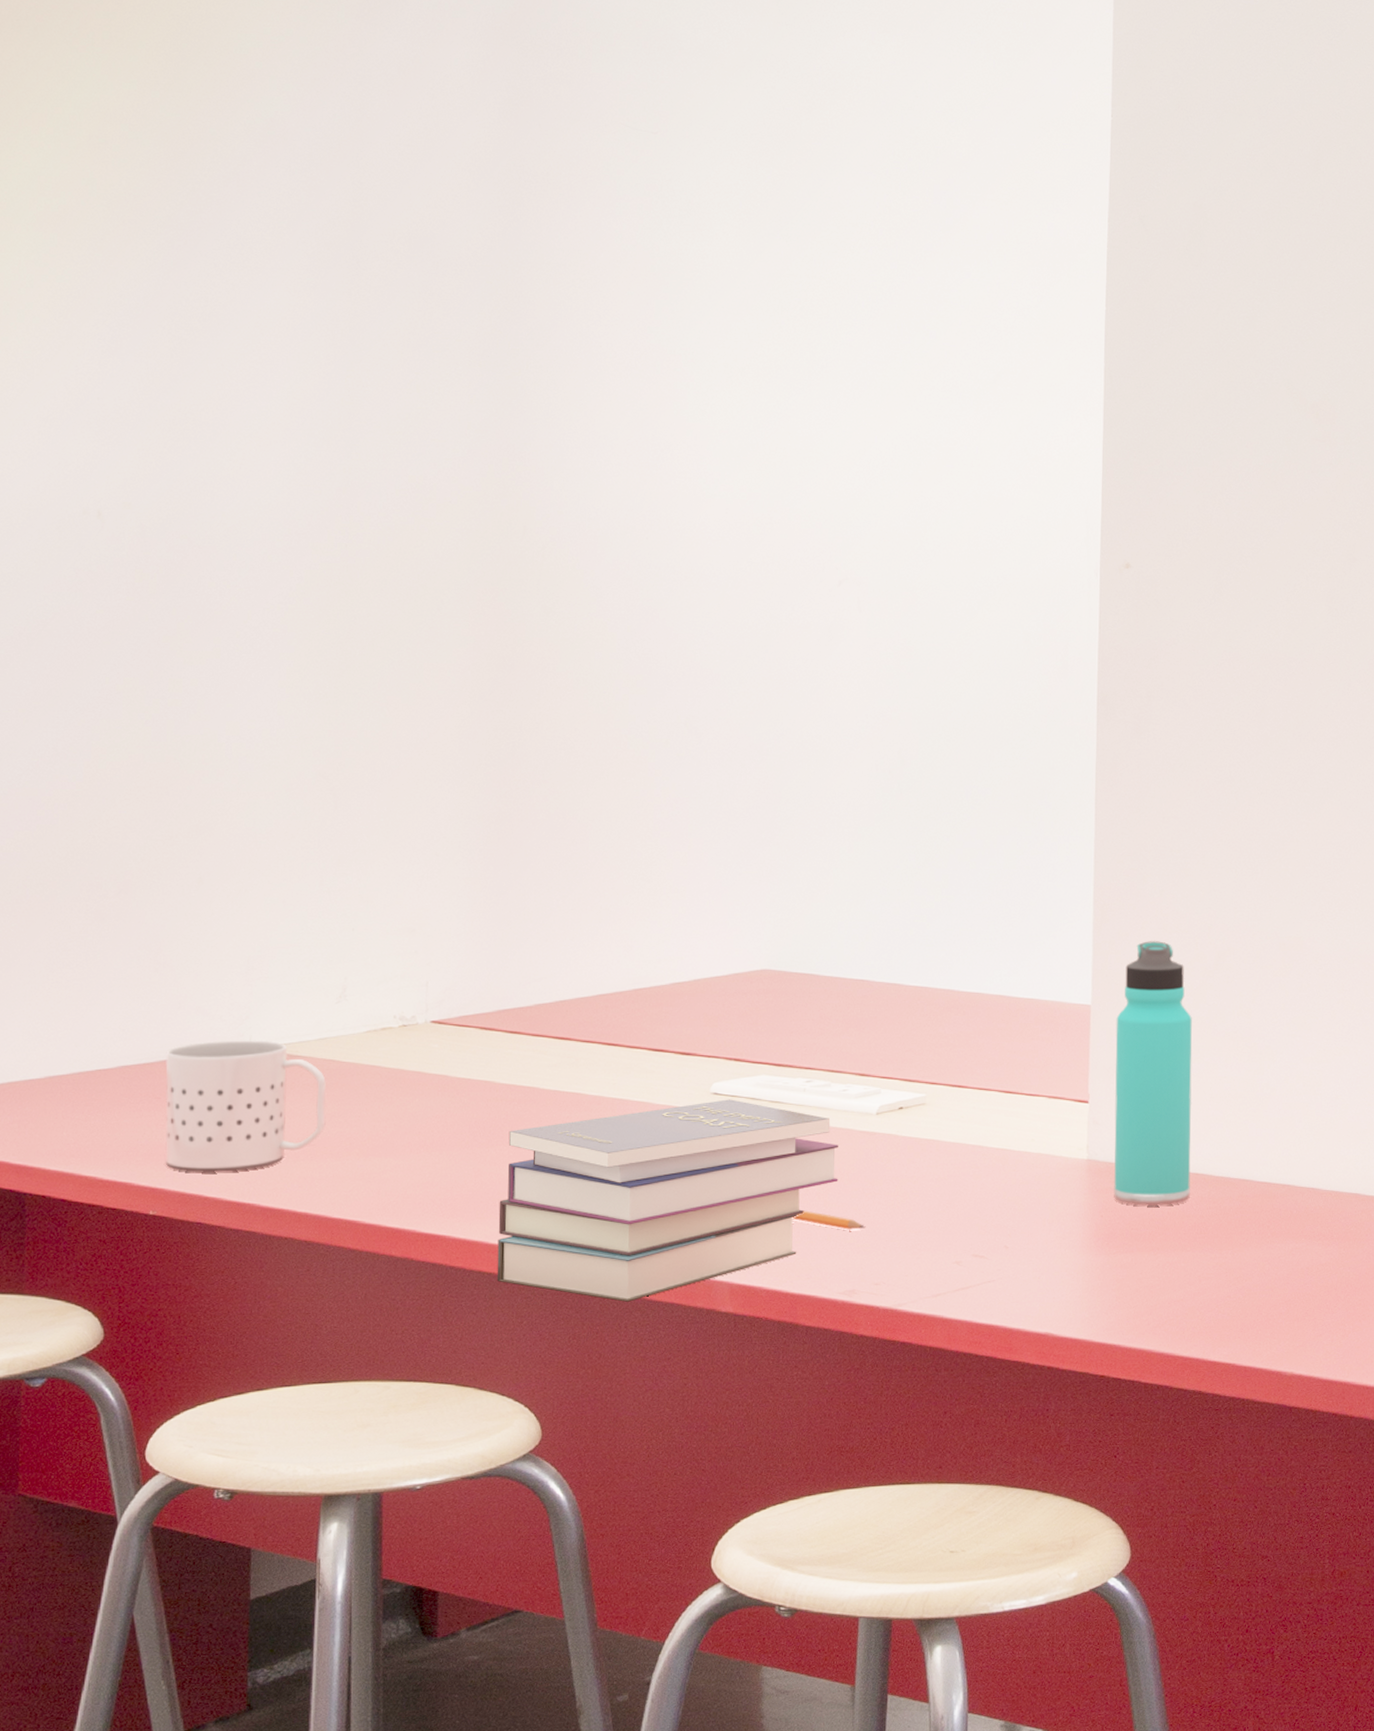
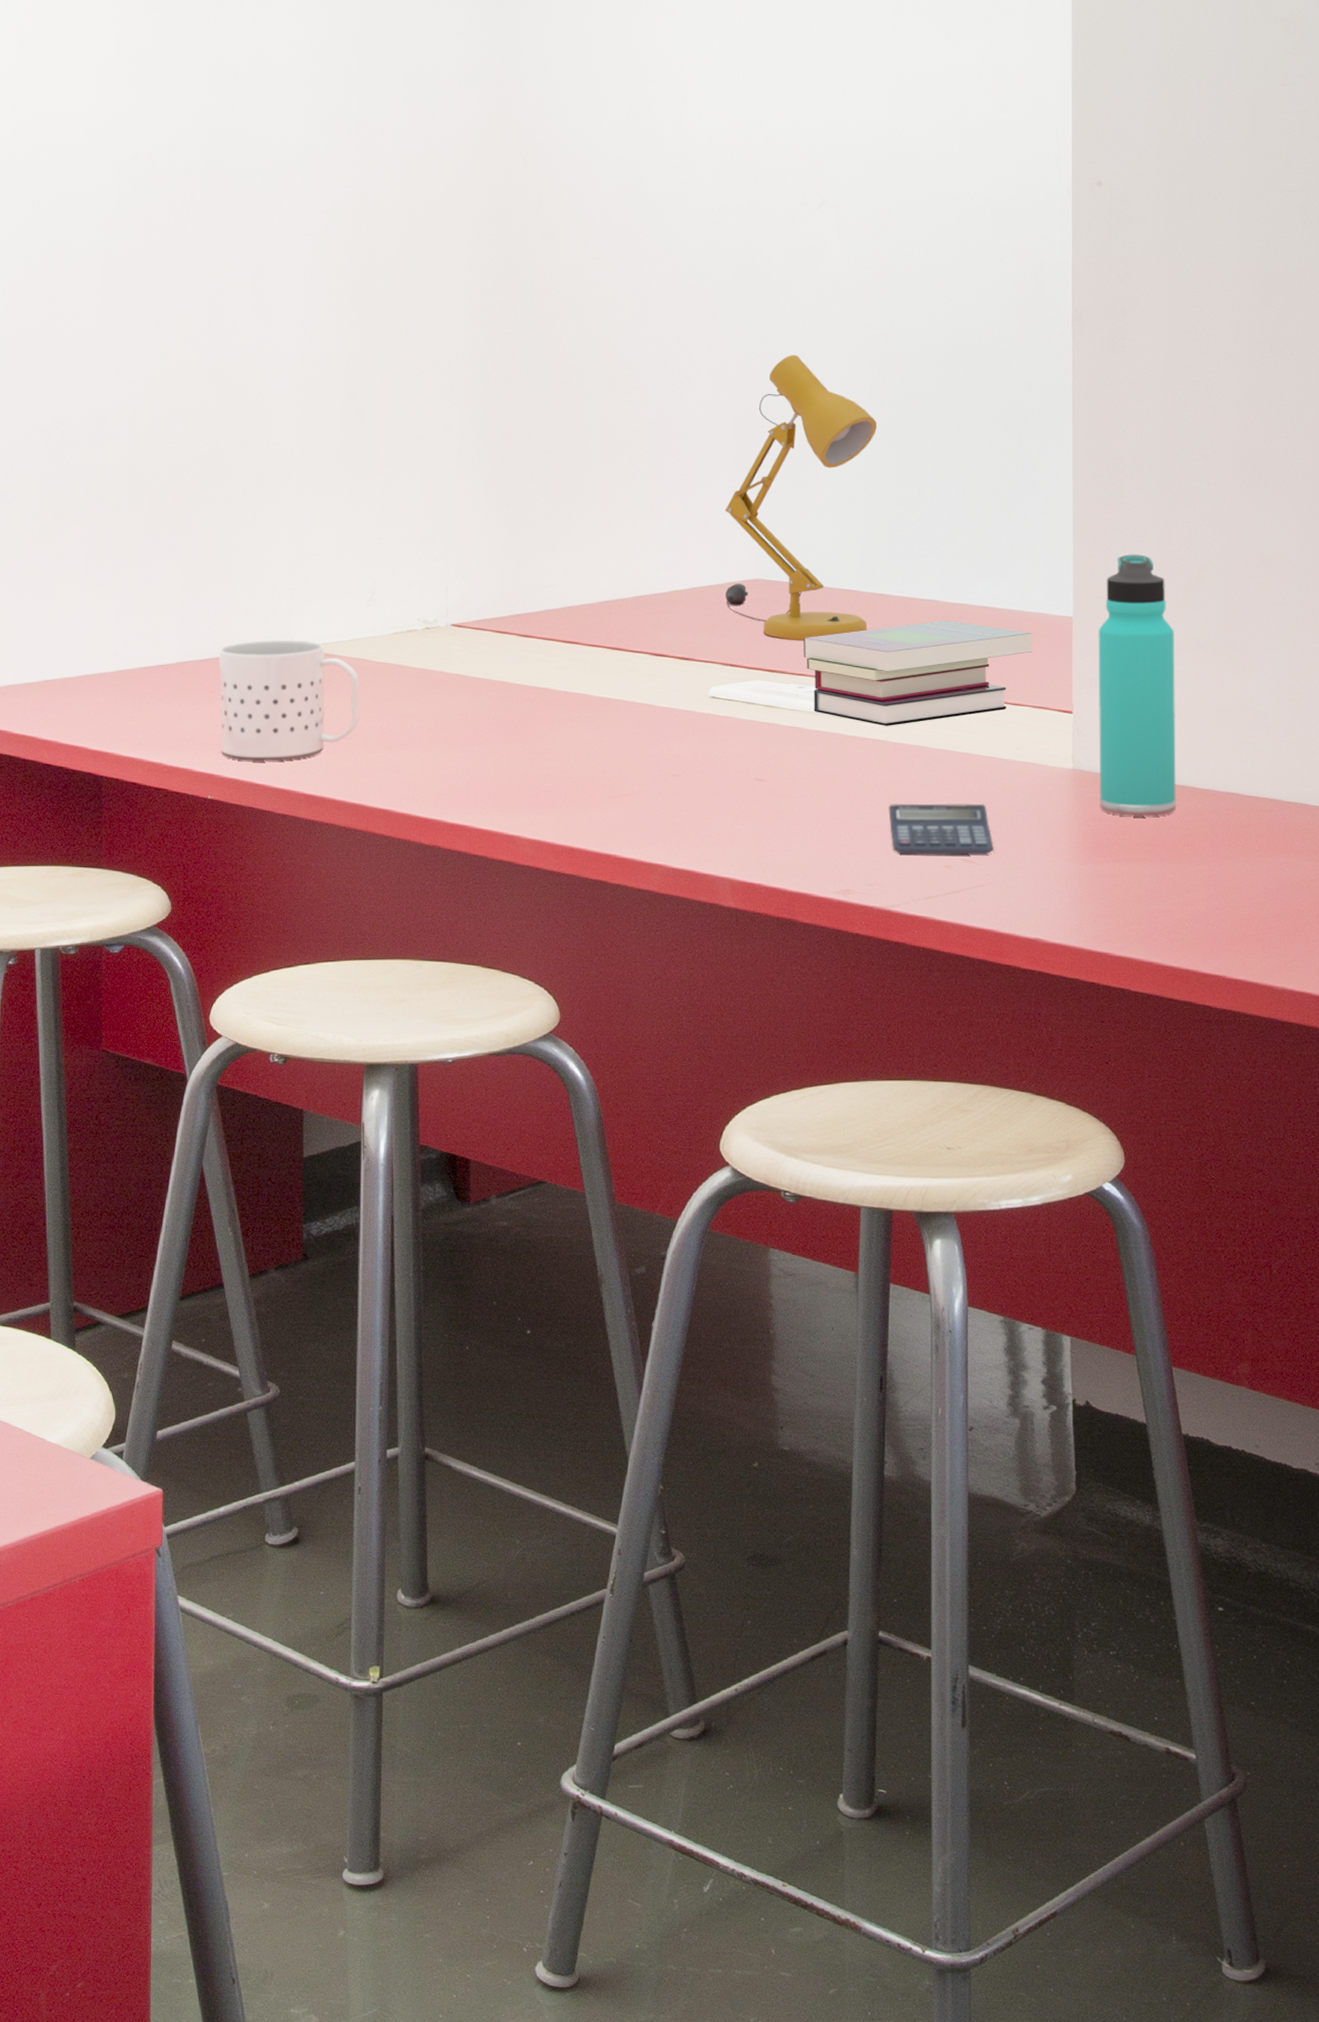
books: present [496,1099,839,1302] -> none [516,703,831,894]
desk lamp: none [731,736,895,1034] -> present [725,354,878,641]
pencil: present [792,1210,866,1230] -> none [788,811,859,832]
books: none [812,1010,1050,1121] -> present [804,620,1032,727]
calculator: none [896,1197,1005,1252] -> present [887,803,994,856]

